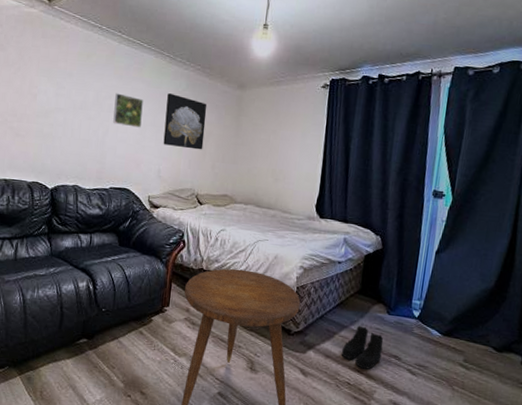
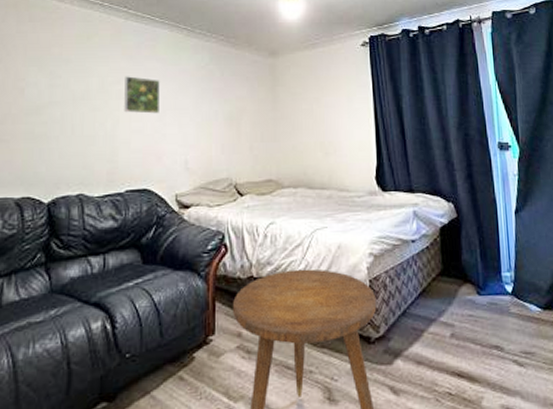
wall art: present [163,93,207,150] -> none [188,70,237,131]
boots: present [341,325,384,370] -> none [434,315,481,371]

